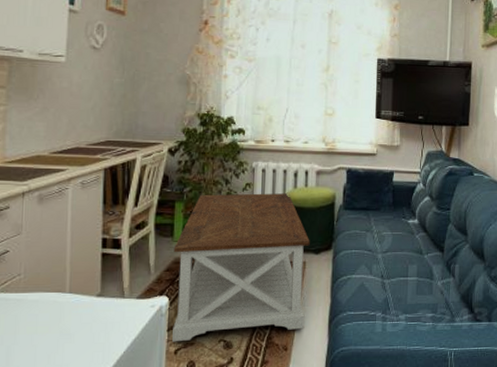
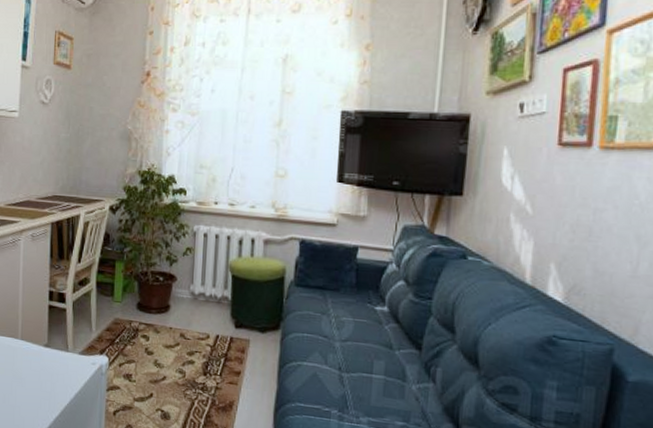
coffee table: present [172,193,310,342] -> none [111,256,255,413]

